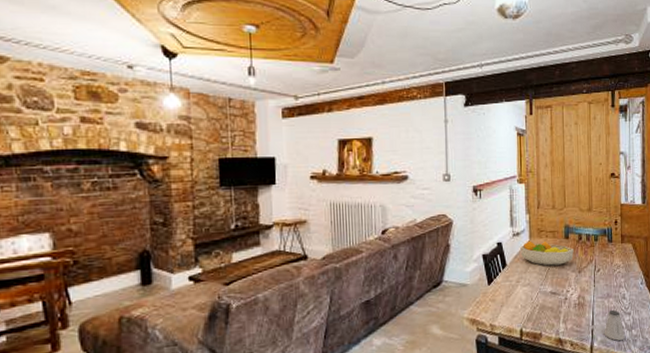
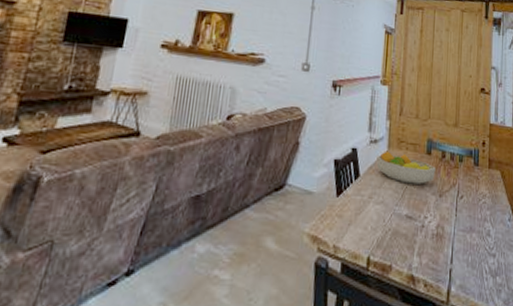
saltshaker: present [604,309,625,341] -> none [464,247,488,288]

